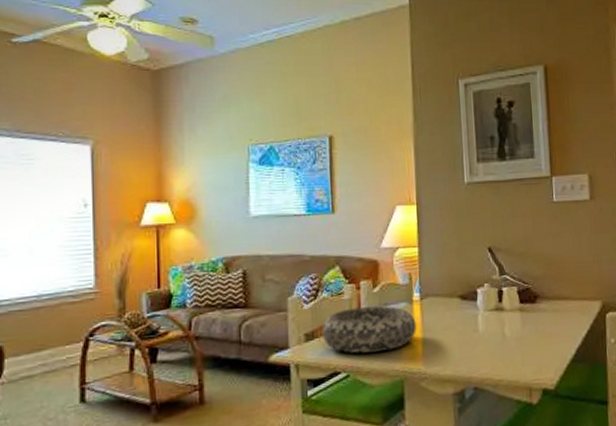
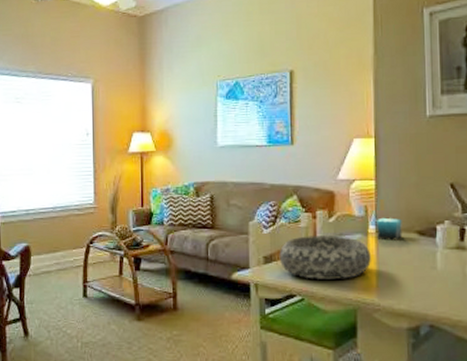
candle: none [421,284,446,307] -> present [377,217,402,241]

